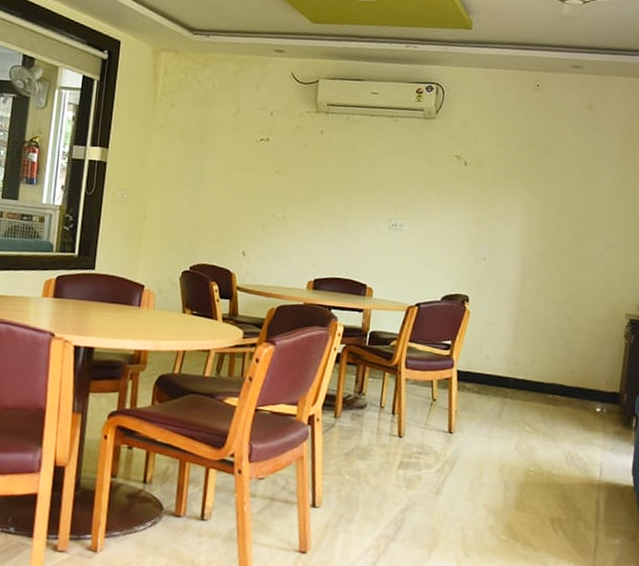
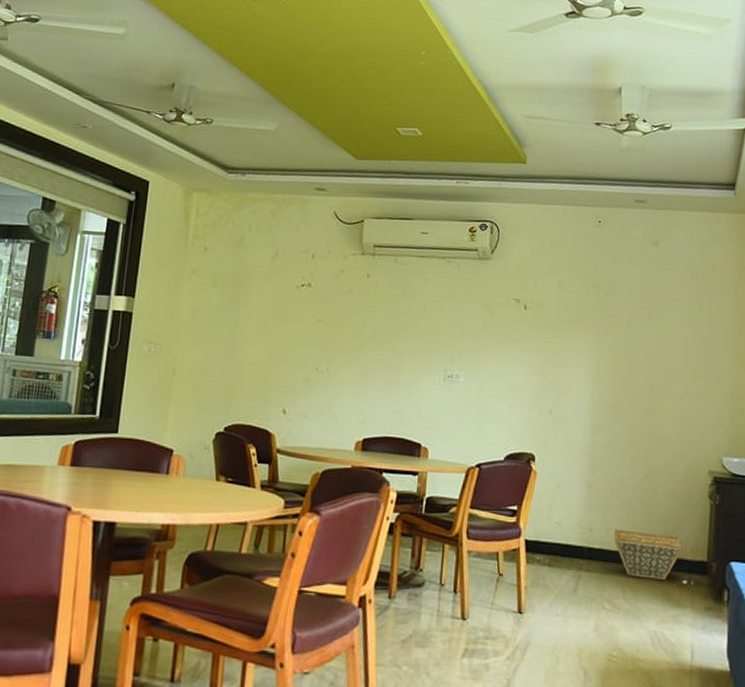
basket: none [536,363,599,407] -> present [613,529,684,580]

